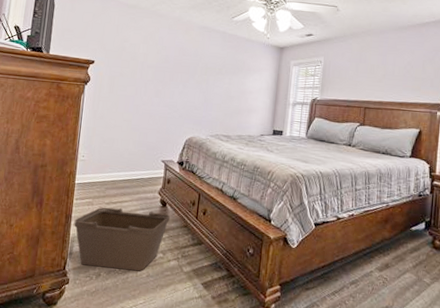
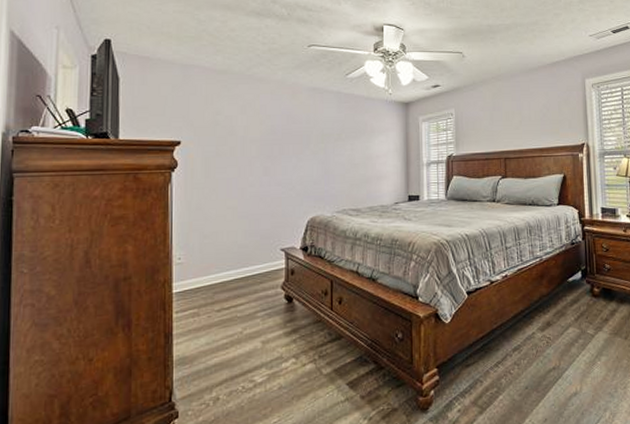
bicycle basket: present [74,207,170,272] -> none [177,310,299,391]

